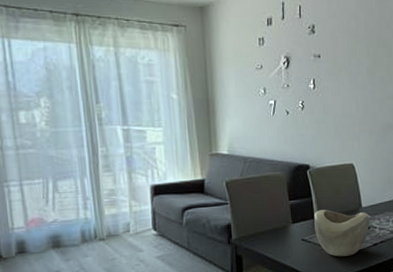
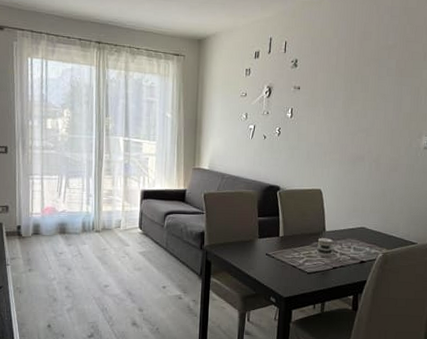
decorative bowl: present [314,209,369,257] -> none [279,229,331,275]

